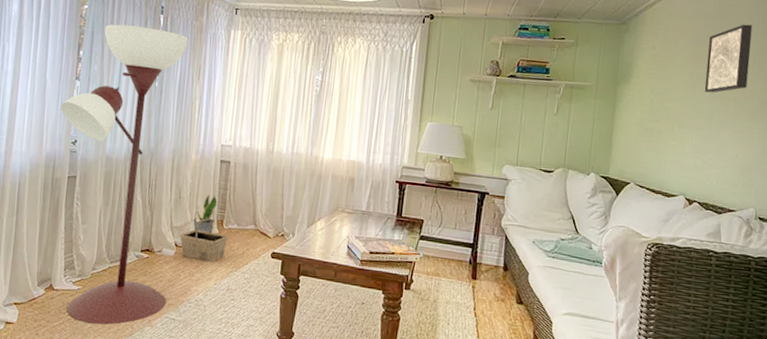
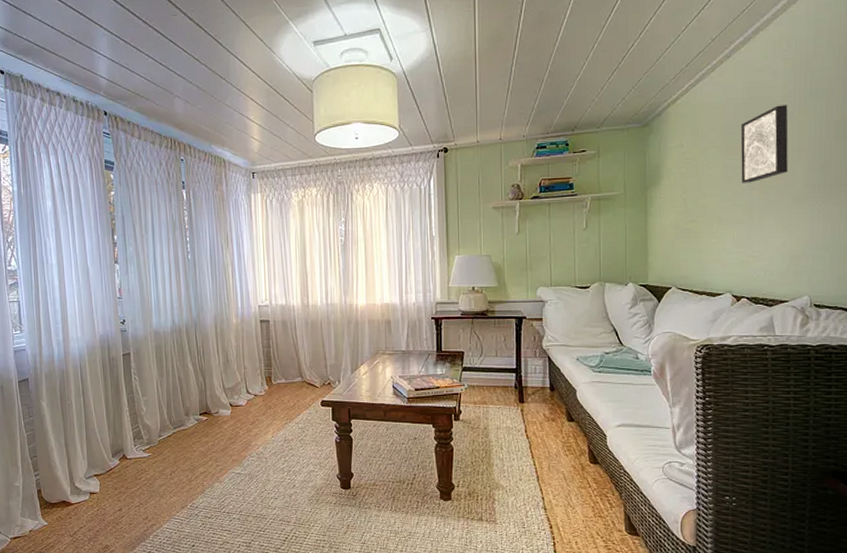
floor lamp: present [61,24,189,325] -> none [105,204,231,485]
basket: present [180,218,228,262] -> none [233,376,278,417]
potted plant: present [193,194,218,233] -> none [243,354,263,390]

